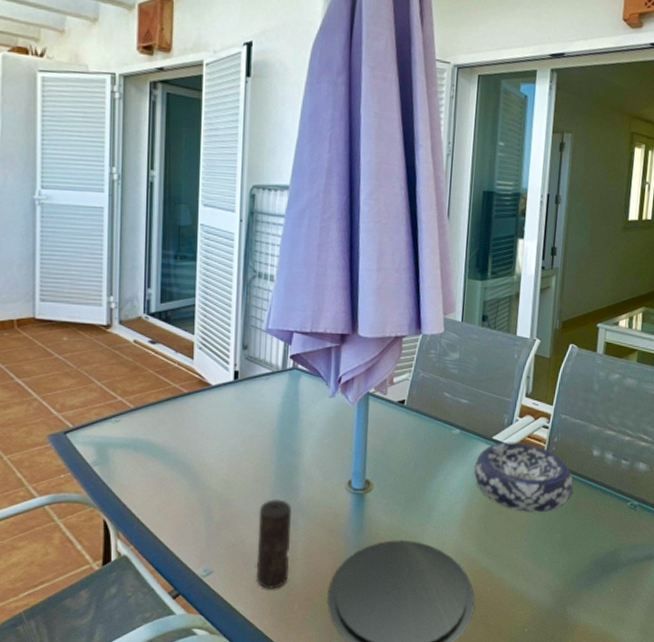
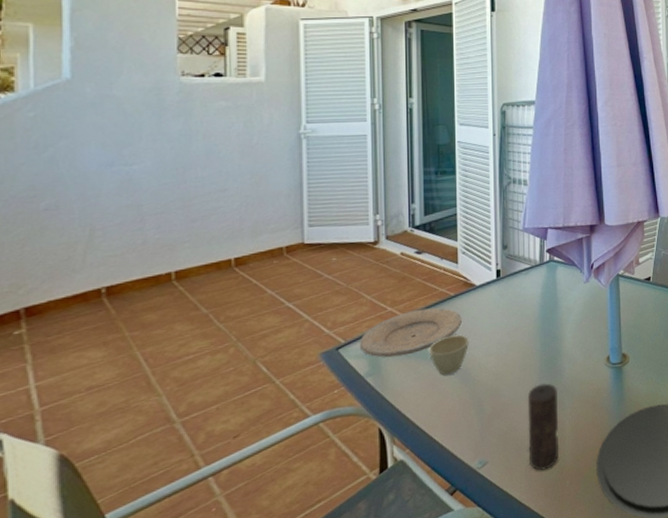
plate: none [87,403,194,449] -> present [359,307,462,358]
cup: none [159,434,201,476] -> present [429,334,469,375]

